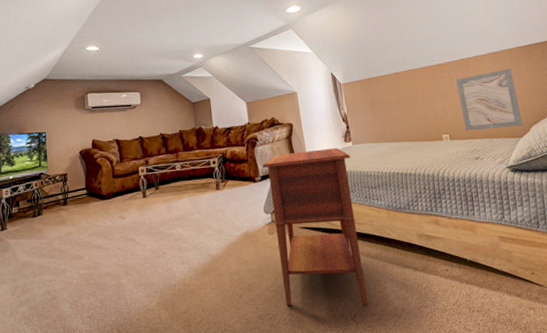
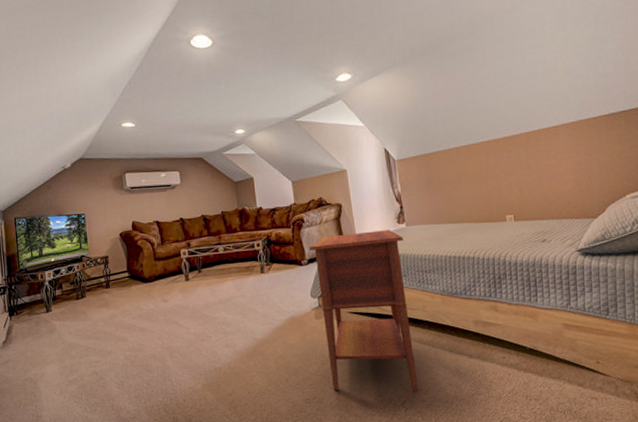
wall art: present [456,68,523,131] -> none [525,141,598,211]

